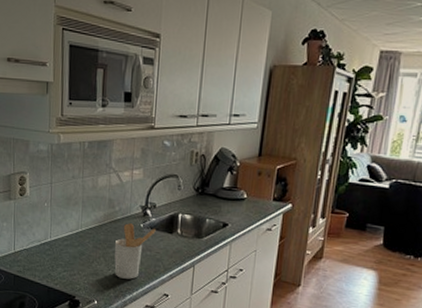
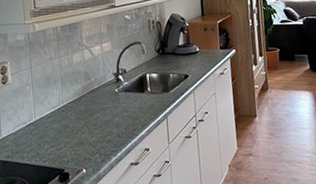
utensil holder: present [114,223,156,280] -> none [94,90,129,143]

